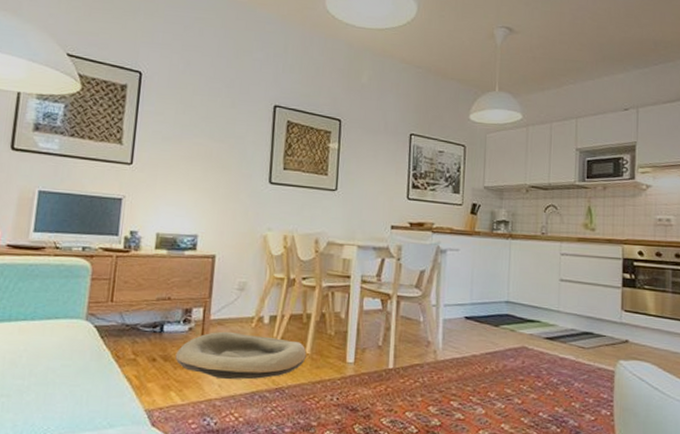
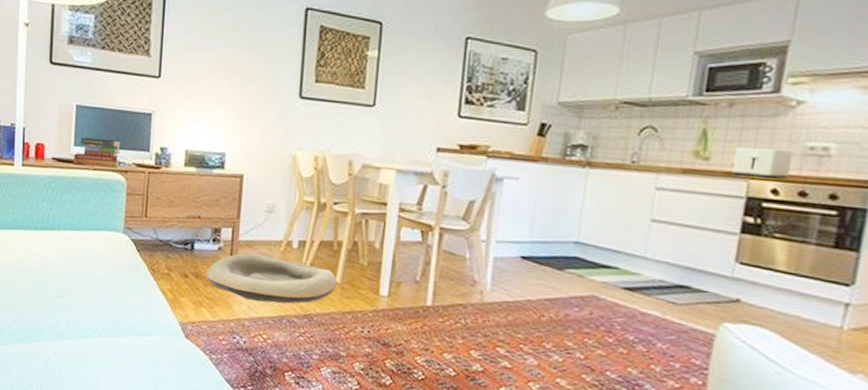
books: none [32,223,86,254] -> present [73,138,120,169]
toaster: none [610,220,649,244] -> present [731,147,794,179]

